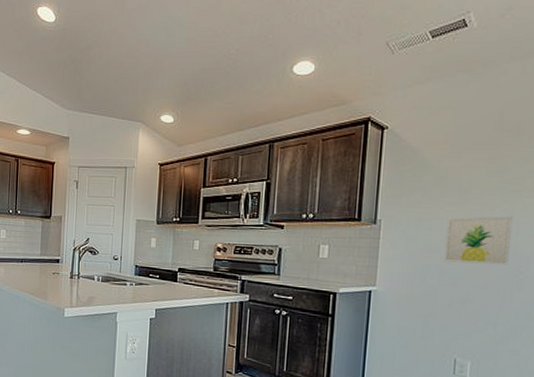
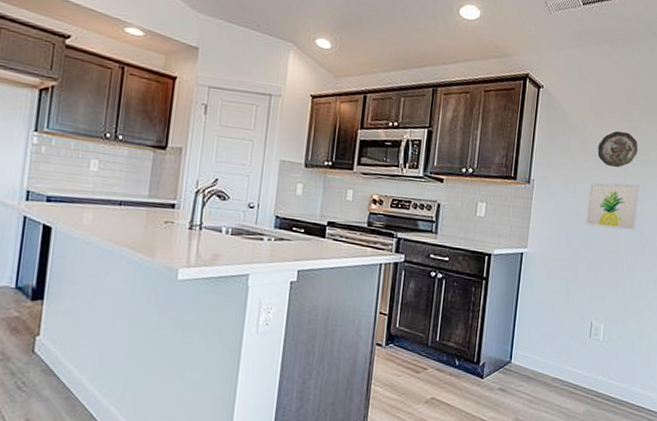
decorative plate: none [456,162,510,201] -> present [597,130,638,168]

